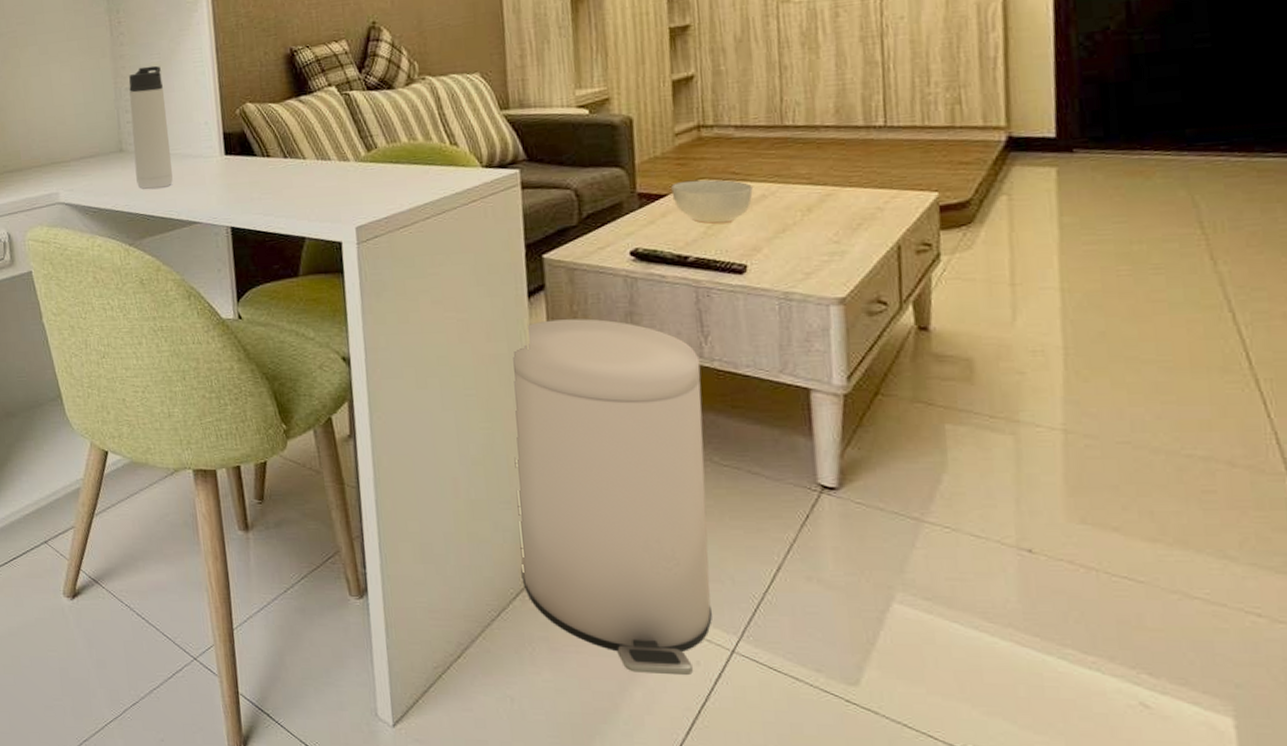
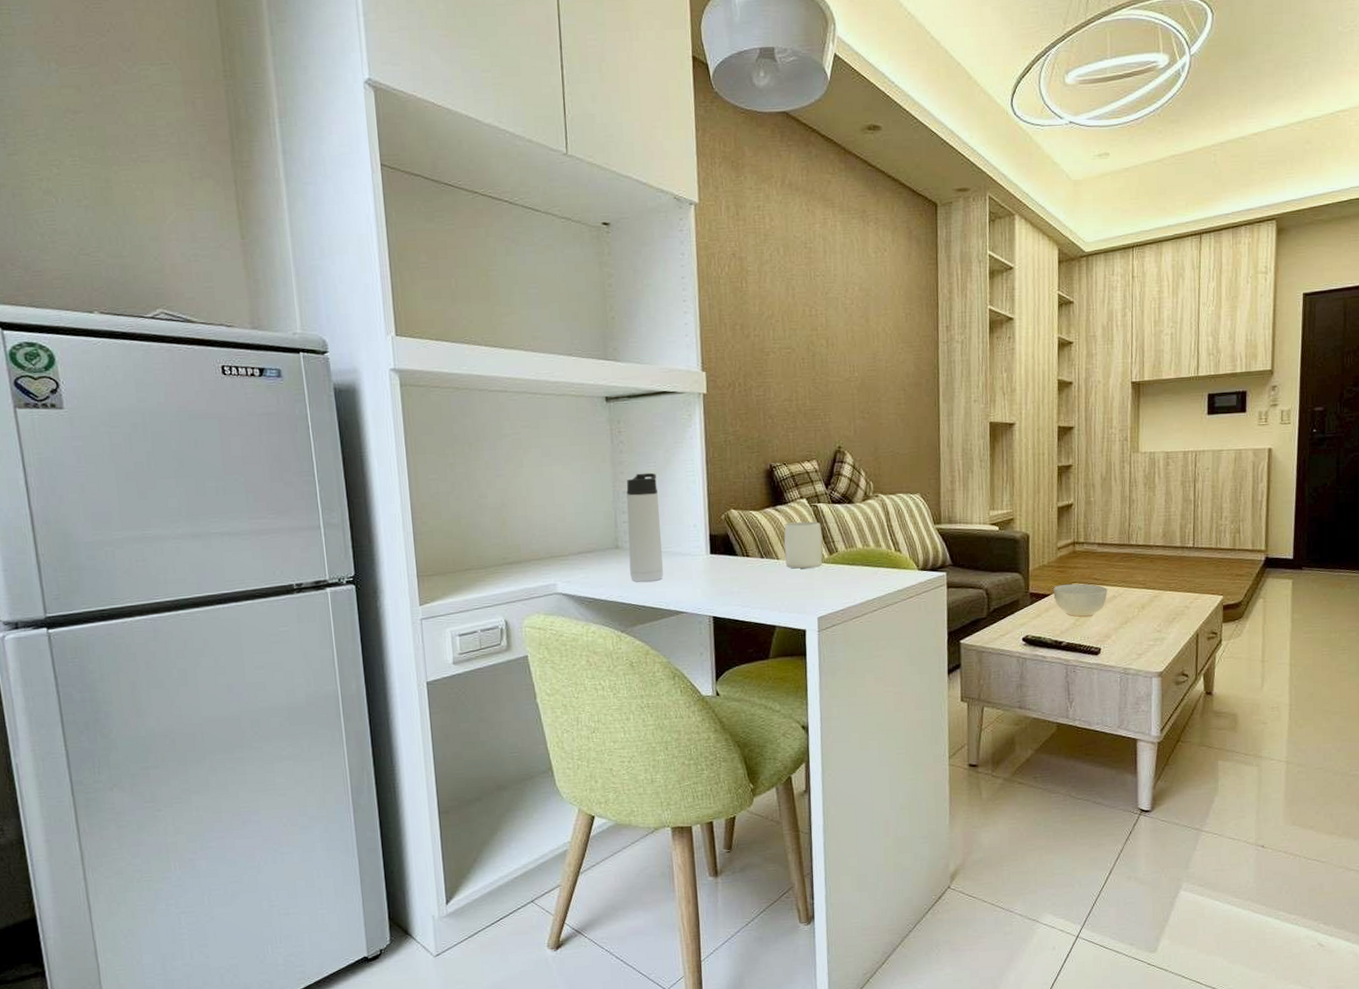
mug: none [310,112,360,170] -> present [783,521,824,569]
pedal bin: present [513,318,712,676] -> none [932,690,1067,960]

